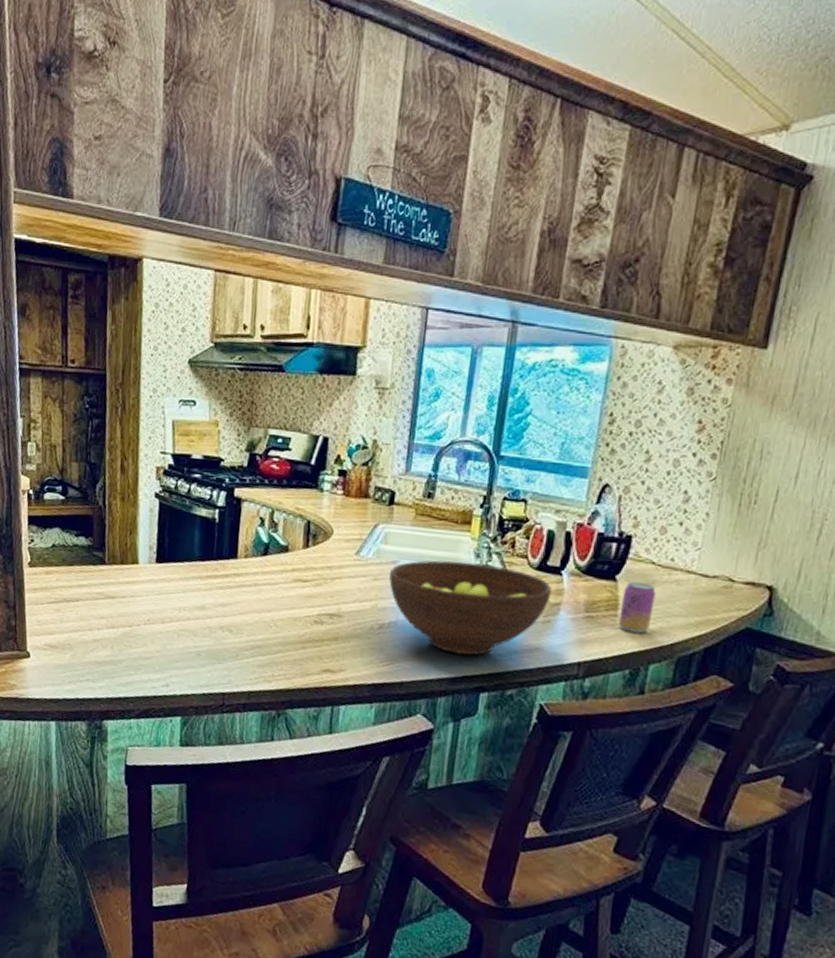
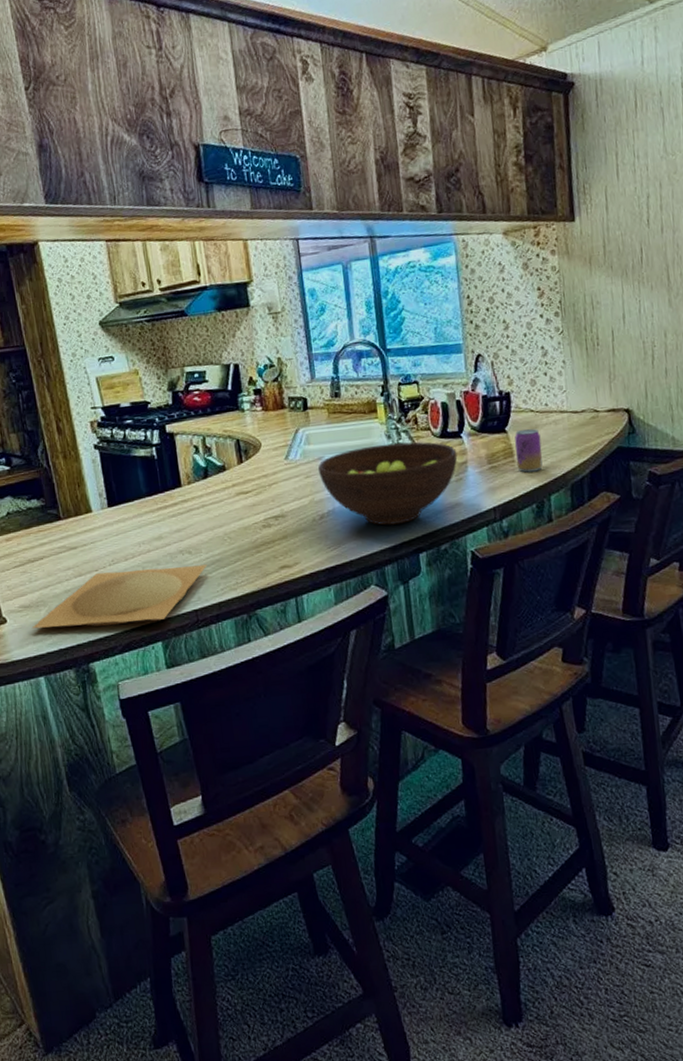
plate: none [54,629,246,694] -> present [32,564,208,629]

